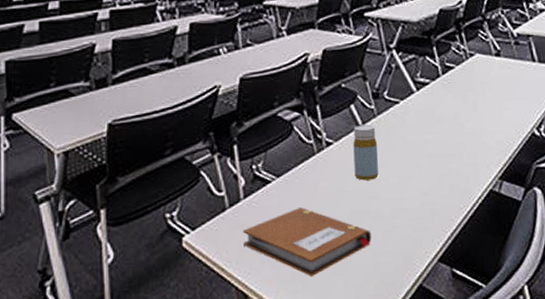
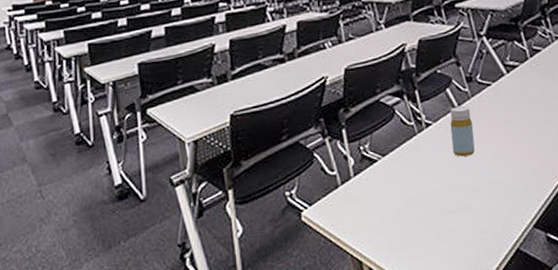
notebook: present [242,208,372,278] -> none [354,183,472,245]

